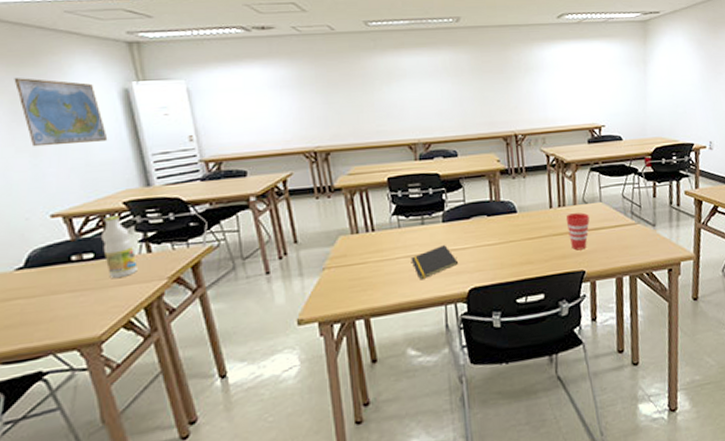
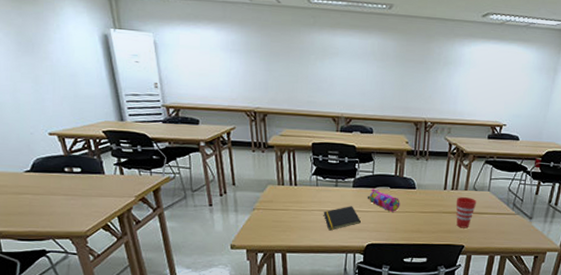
world map: present [14,78,108,147] -> none [18,13,91,78]
bottle: present [101,214,138,278] -> none [87,140,113,190]
pencil case: none [461,220,502,245] -> present [367,188,400,212]

